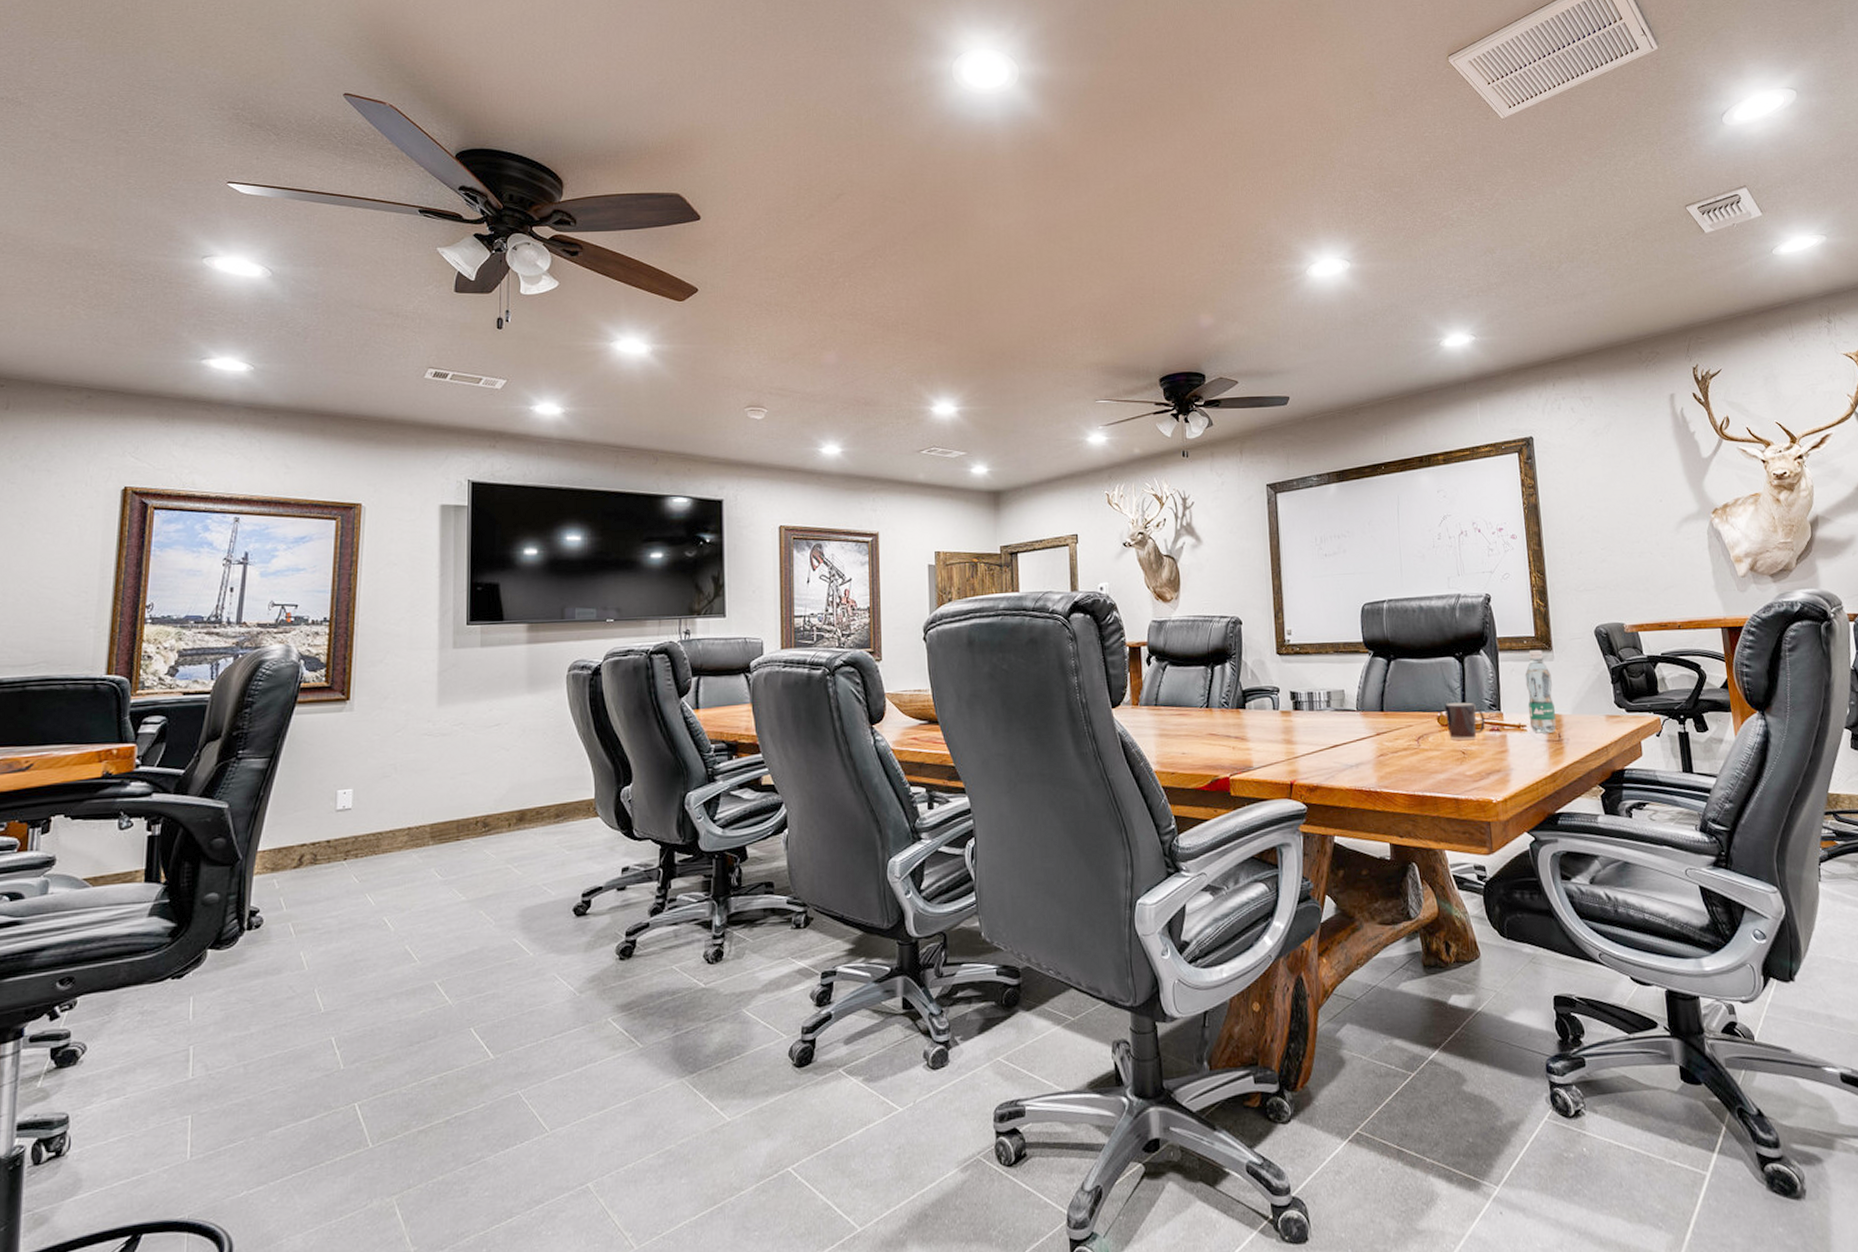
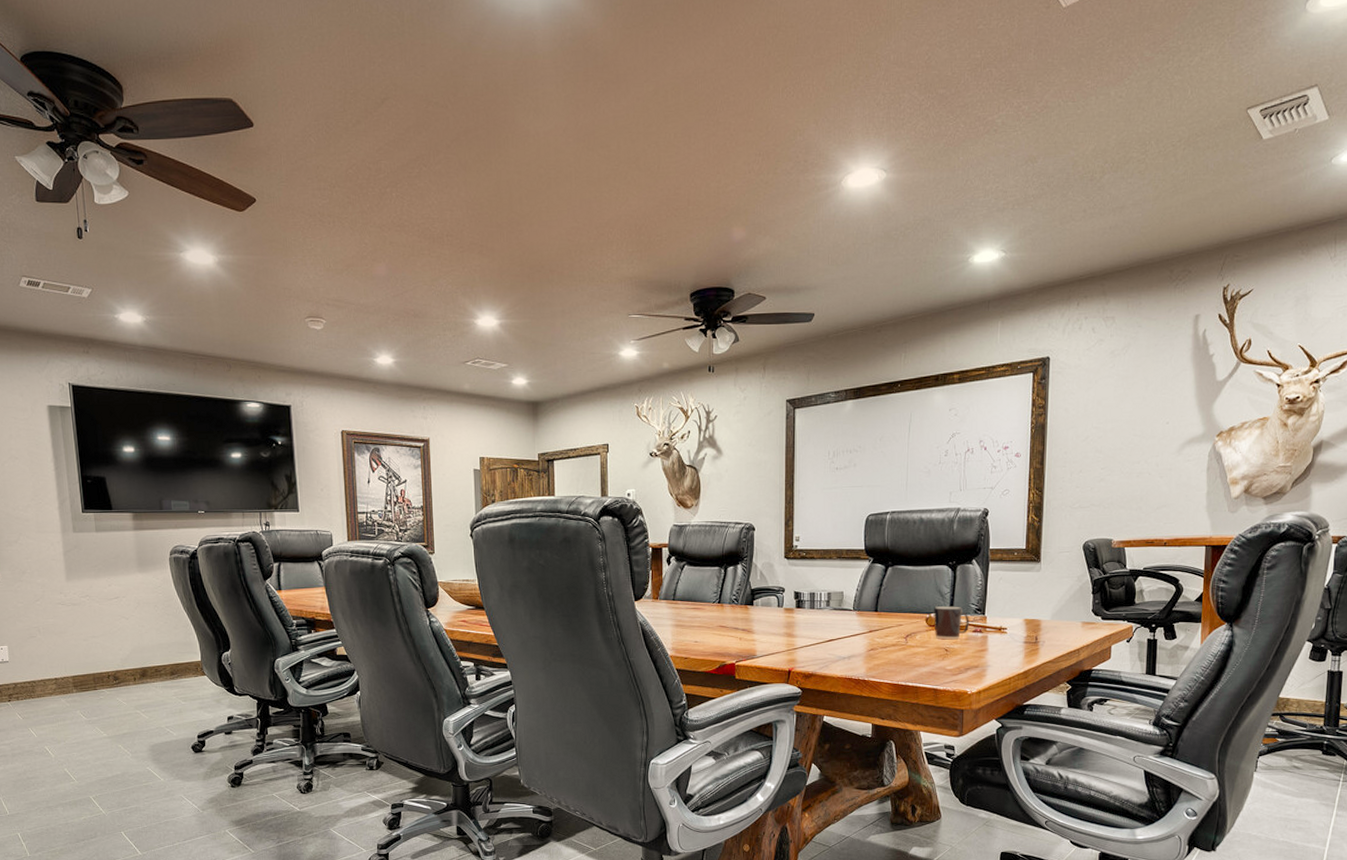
bottle: present [1525,650,1557,734] -> none [1010,562,1036,636]

